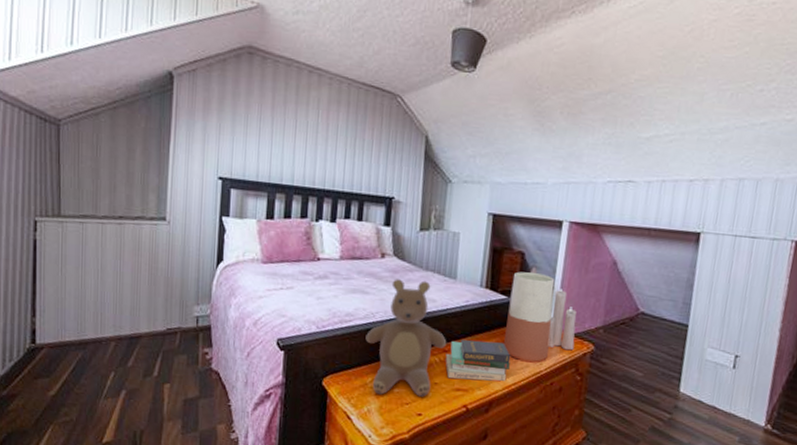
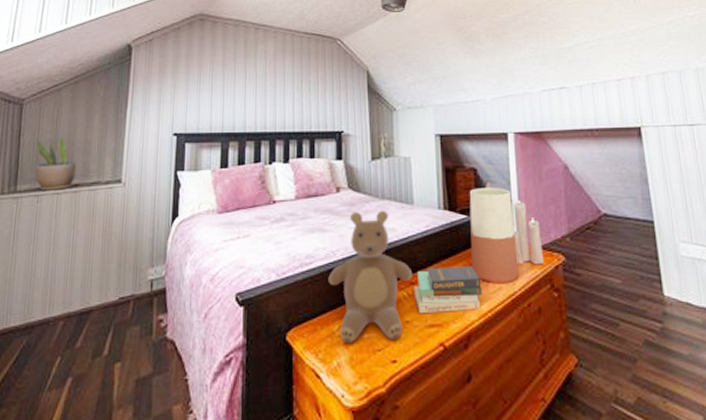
potted plant: none [77,166,120,220] -> present [35,137,77,192]

